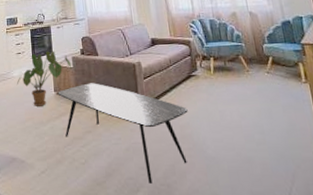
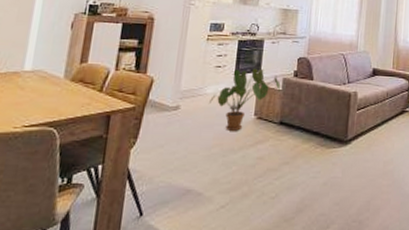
coffee table: present [57,83,188,183] -> none [258,109,394,220]

